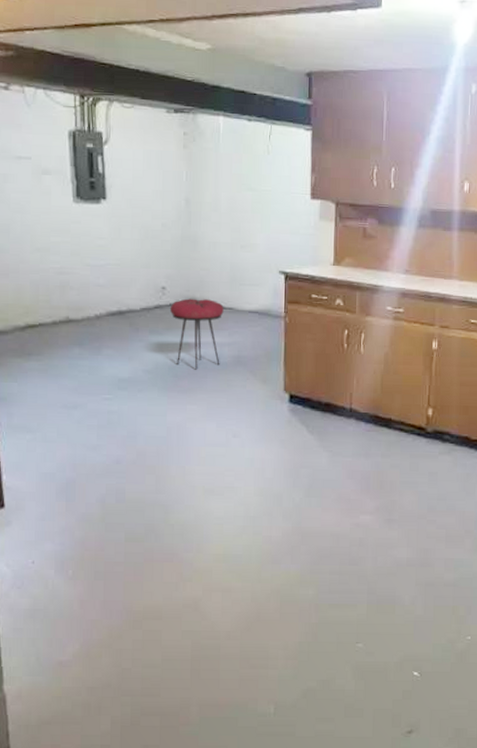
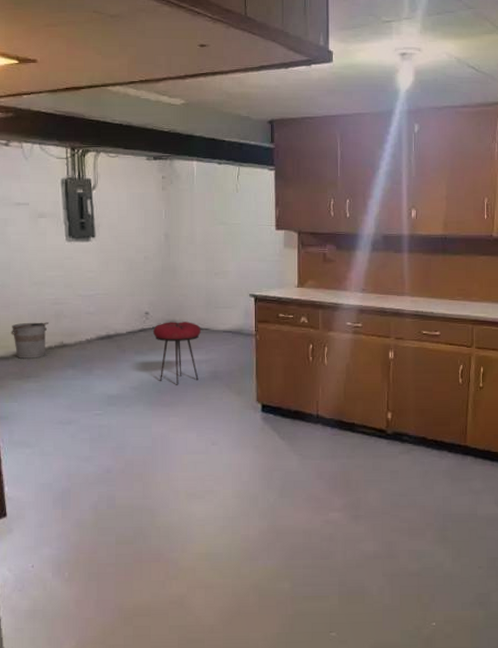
bucket: none [10,293,53,334] -> present [11,322,49,359]

